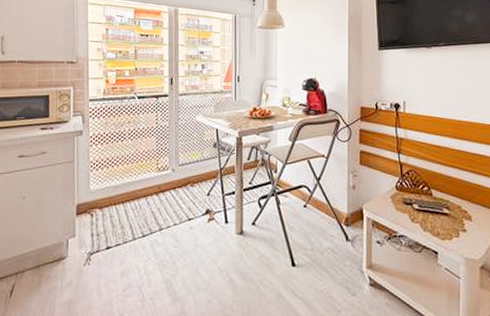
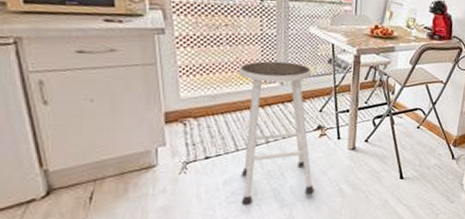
stool: none [136,150,205,300] -> present [238,60,314,206]

